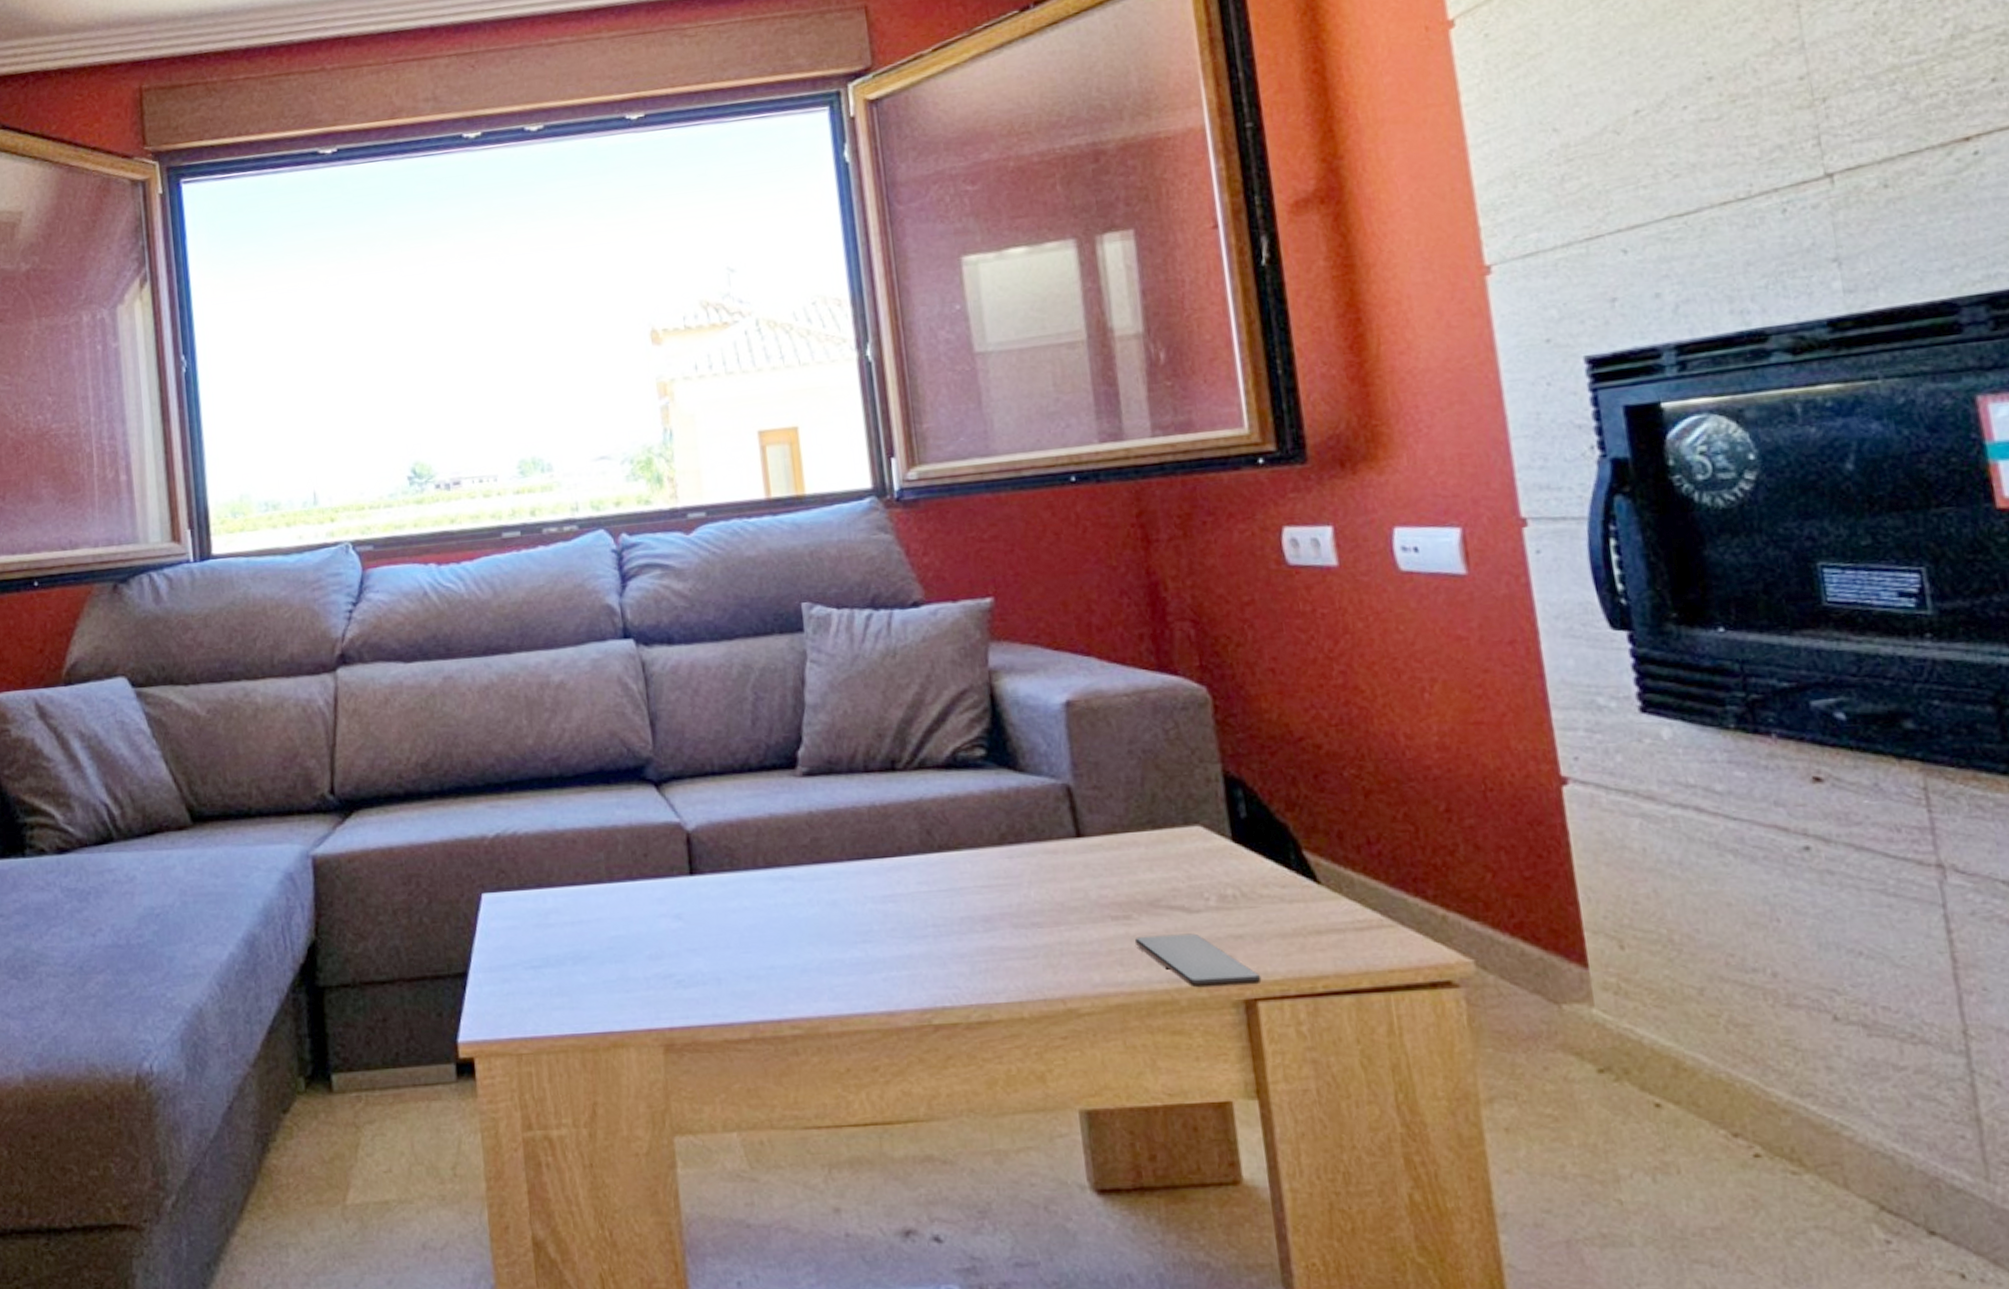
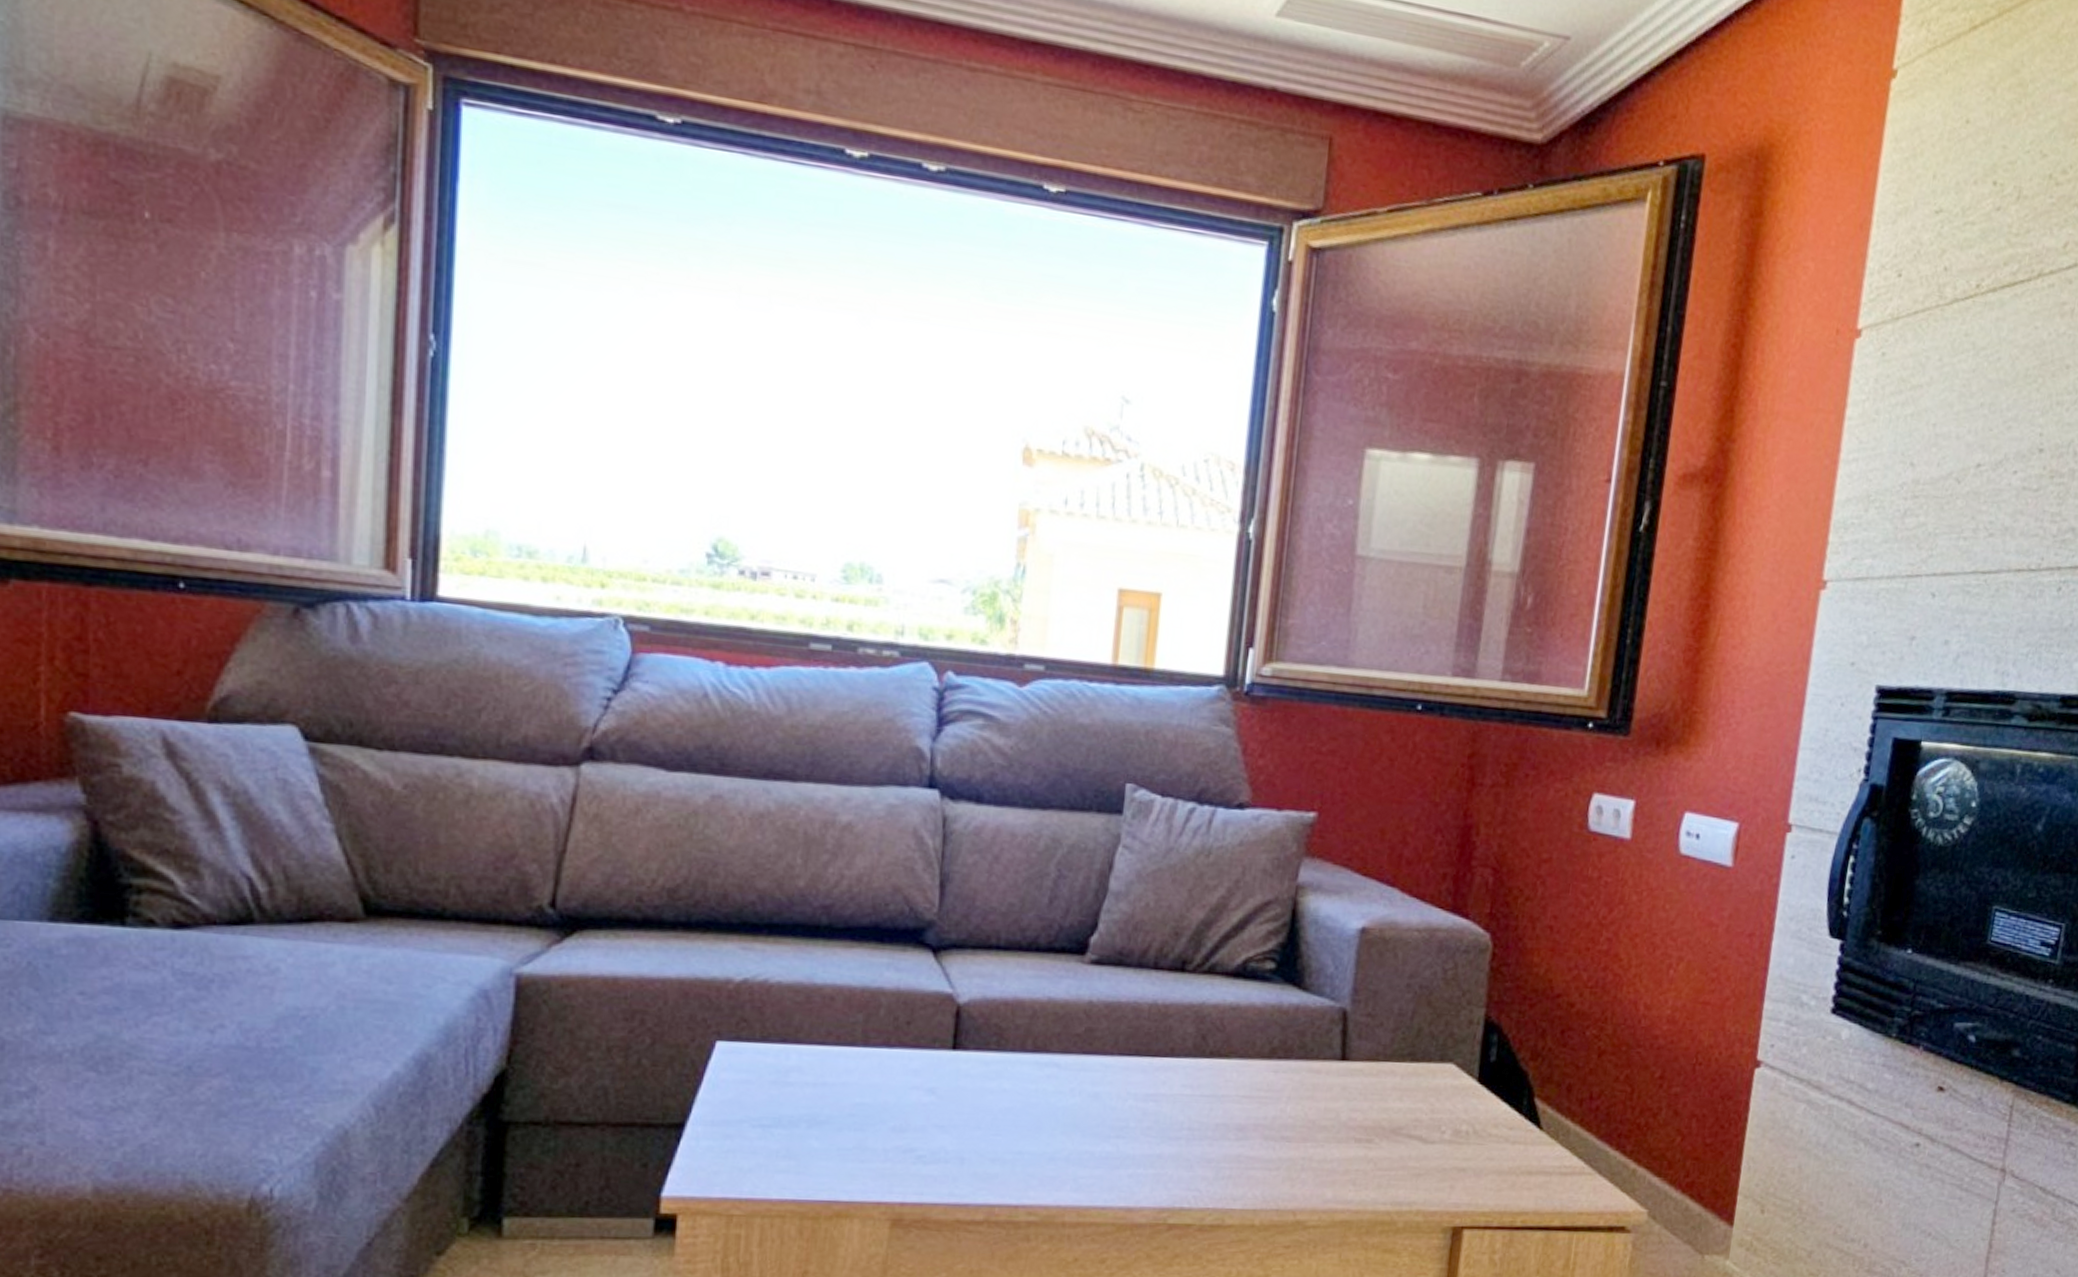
smartphone: present [1134,933,1262,988] -> none [1370,1160,1472,1214]

